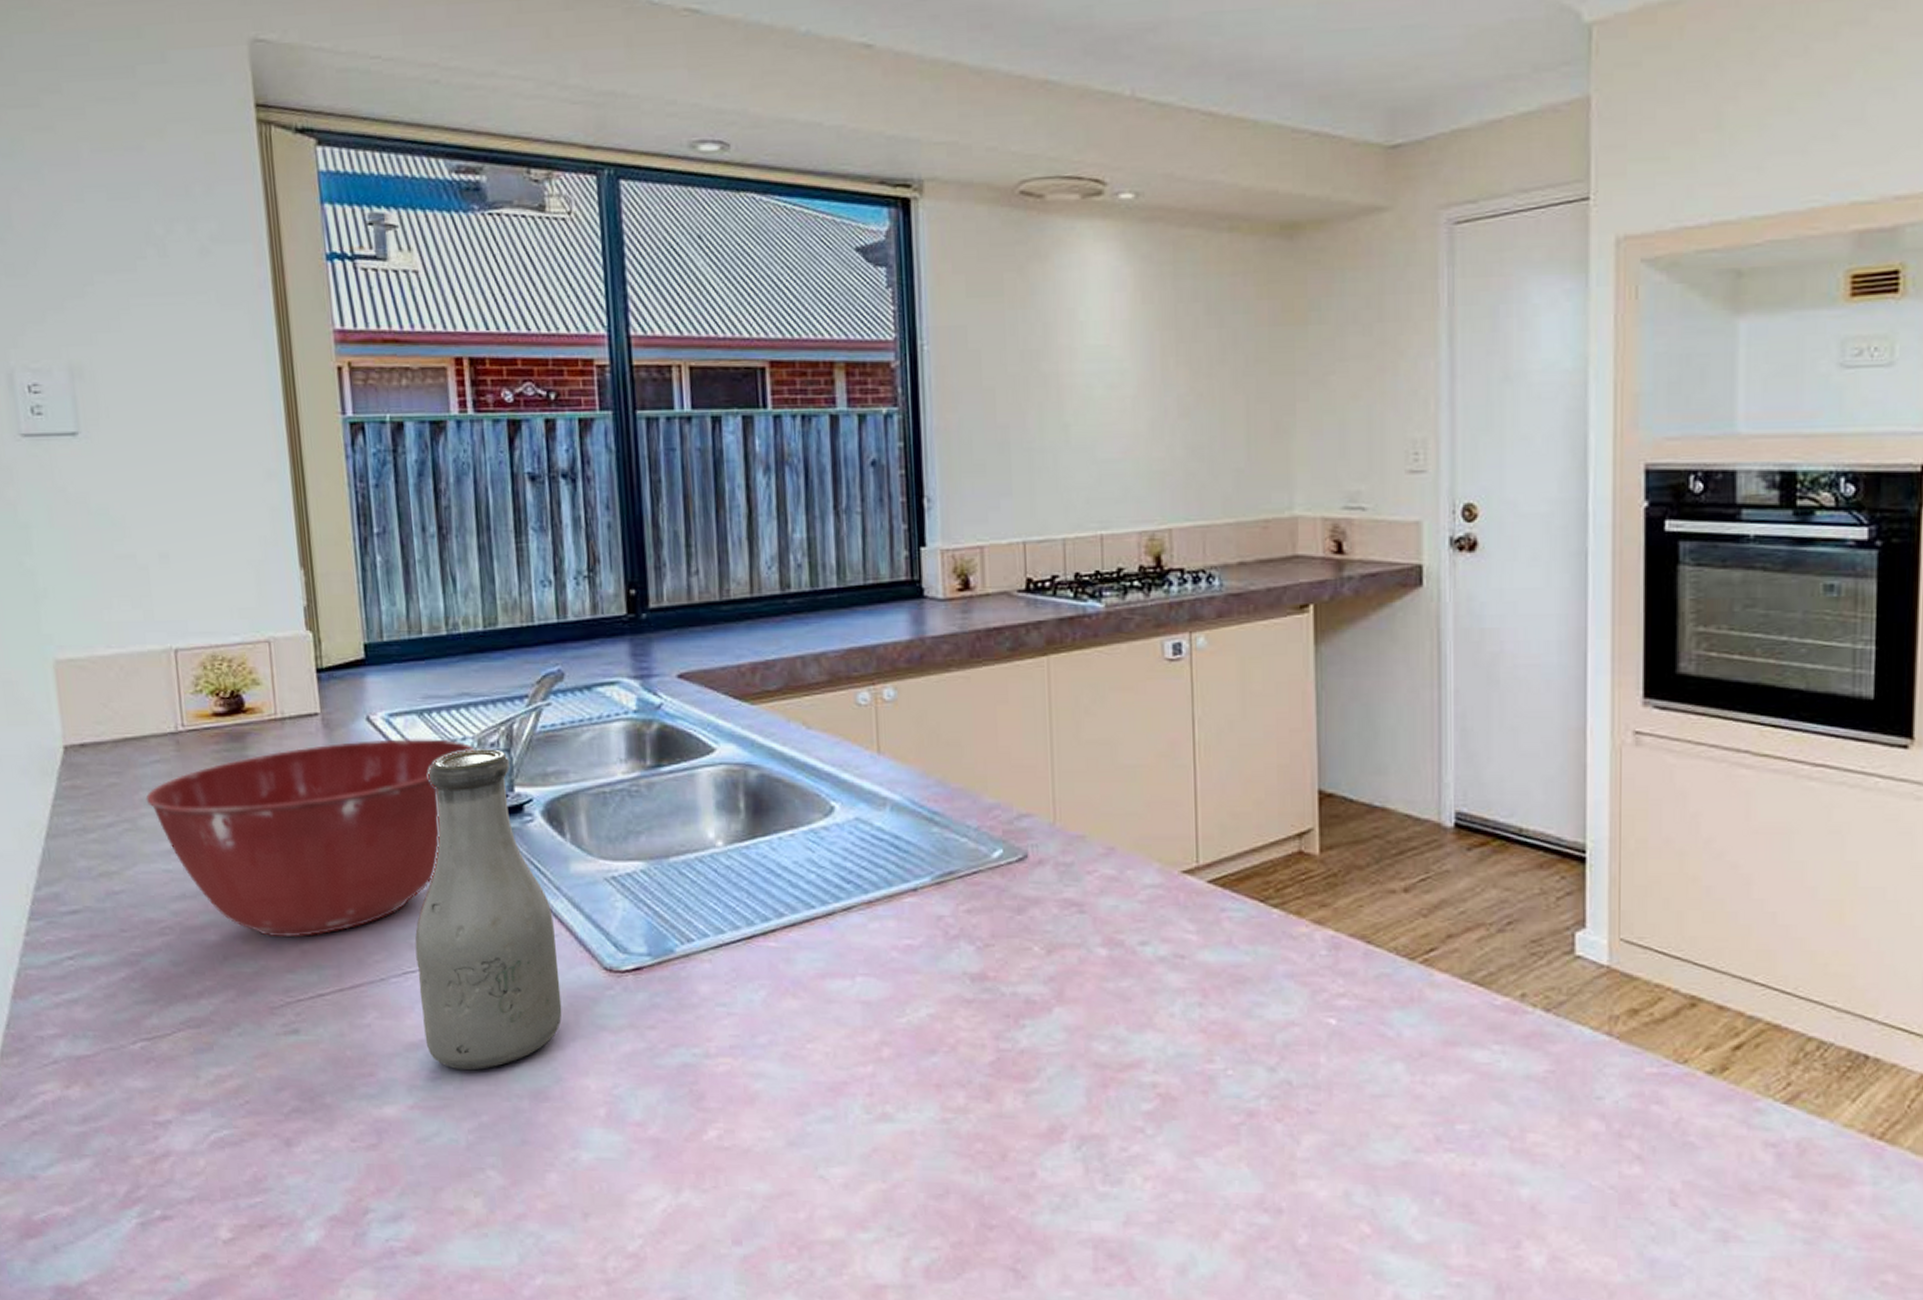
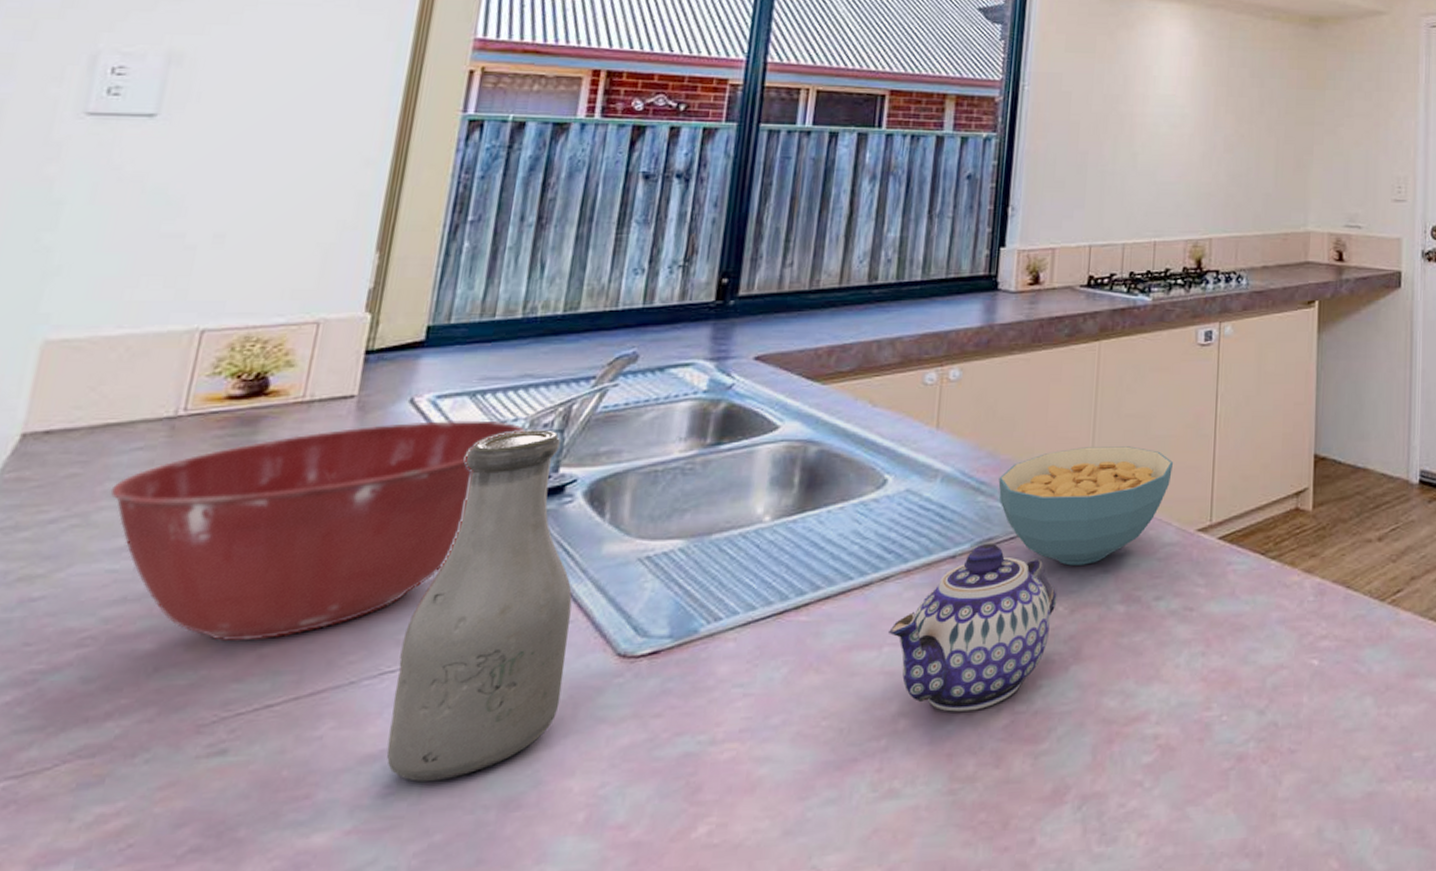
teapot: none [858,876,1031,1045] -> present [887,543,1057,712]
cereal bowl: none [952,776,1148,904] -> present [998,446,1174,566]

